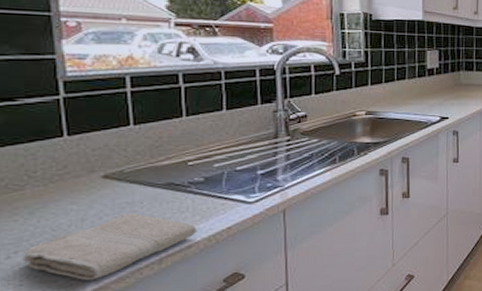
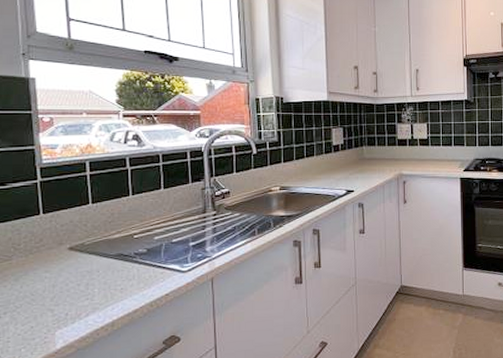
washcloth: present [22,213,198,281] -> none [9,280,142,340]

